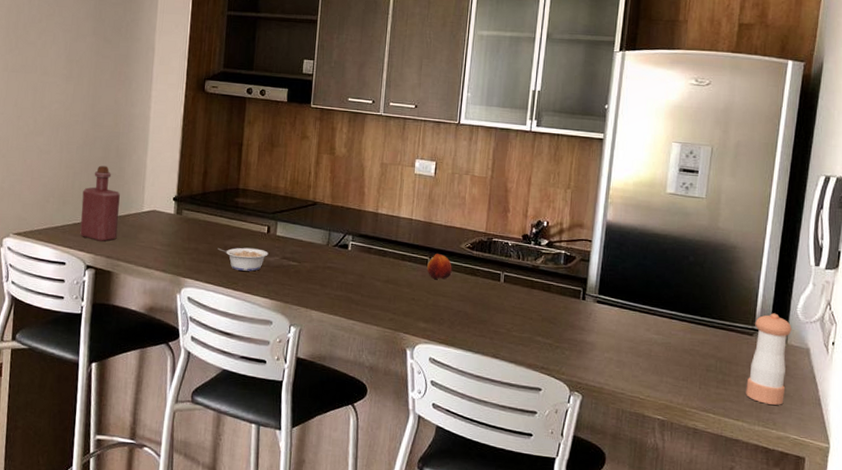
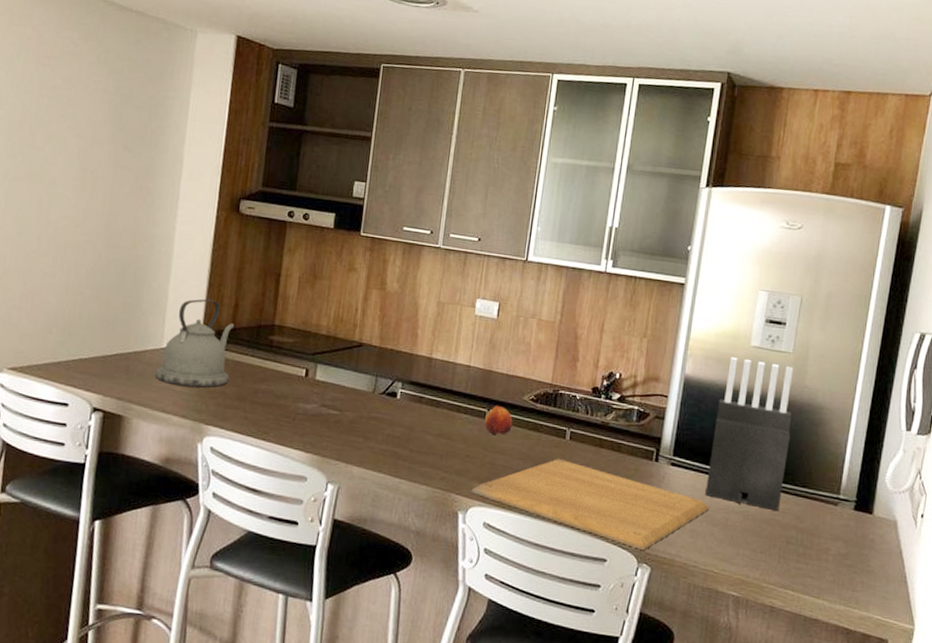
bottle: present [80,165,120,242] -> none [87,293,136,381]
kettle: none [138,168,204,245] -> present [155,299,234,388]
legume: present [217,247,269,271] -> none [247,391,306,420]
chopping board: none [417,300,634,380] -> present [471,459,709,550]
knife block: none [629,203,707,341] -> present [705,357,794,511]
pepper shaker: present [746,313,792,405] -> none [828,481,880,582]

